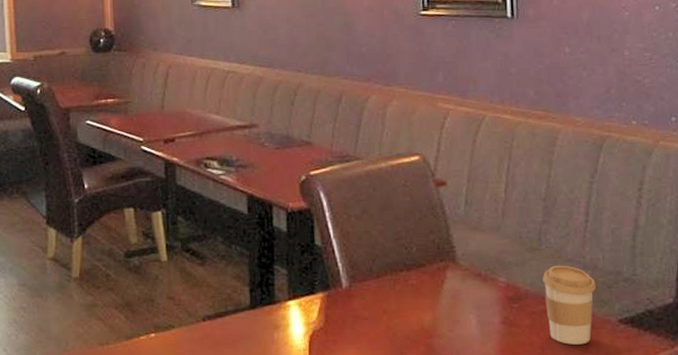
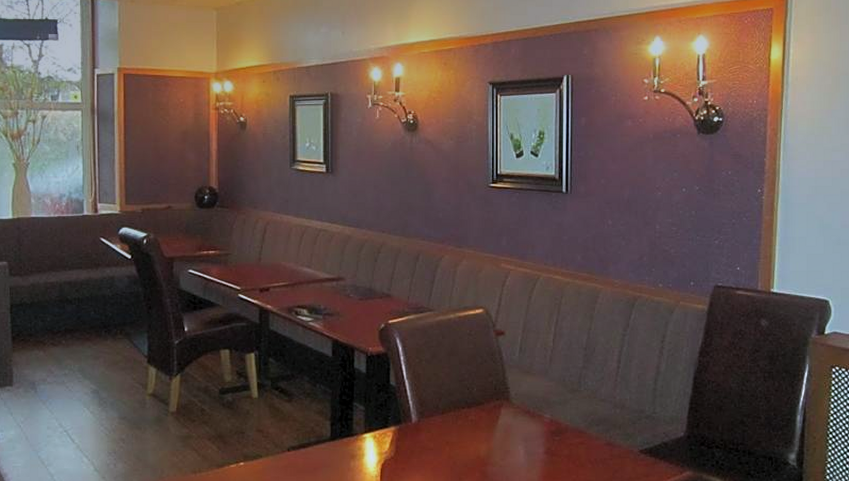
coffee cup: present [543,265,596,345] -> none [580,404,623,471]

